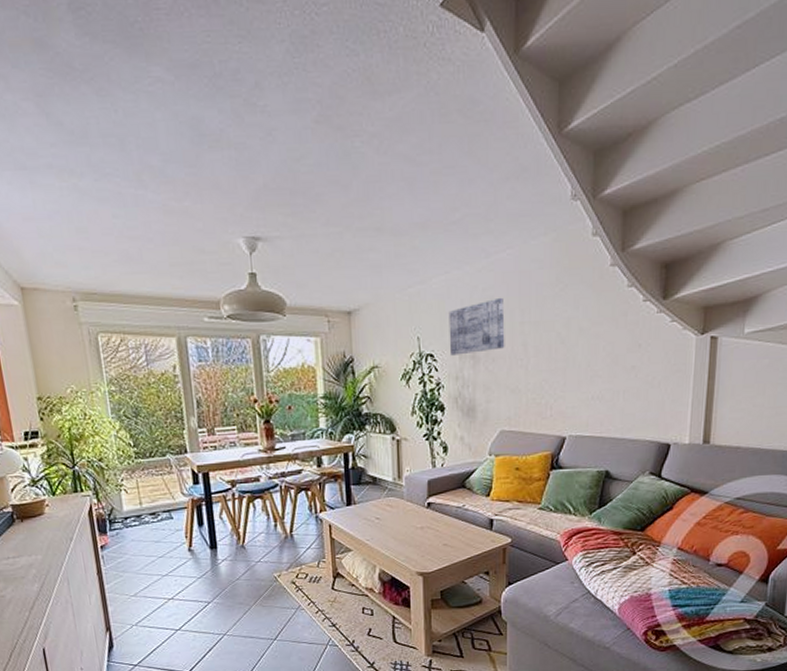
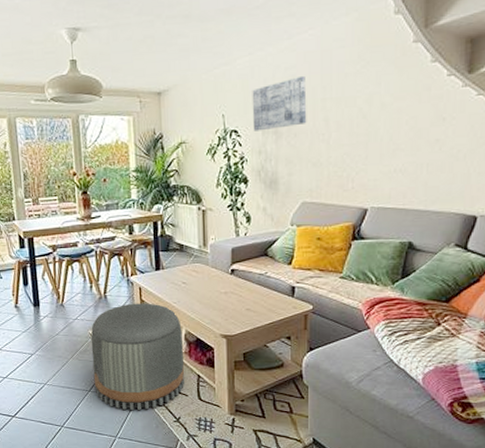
pouf: none [275,541,379,658] -> present [90,303,185,410]

